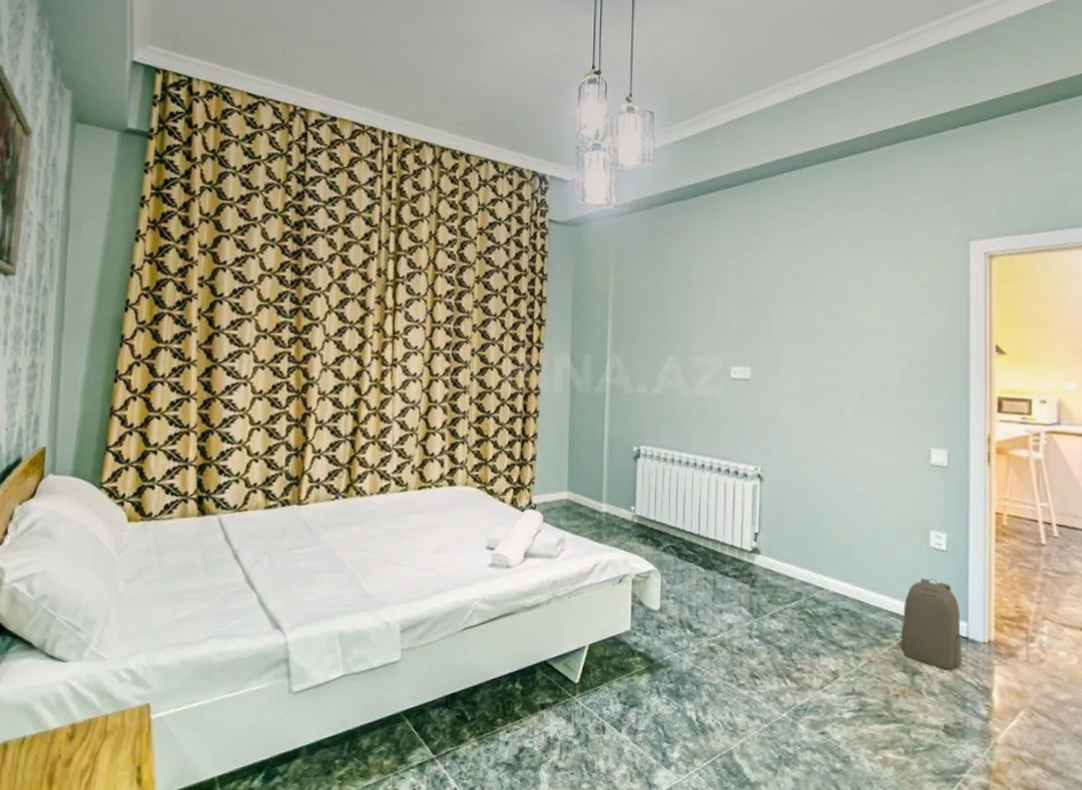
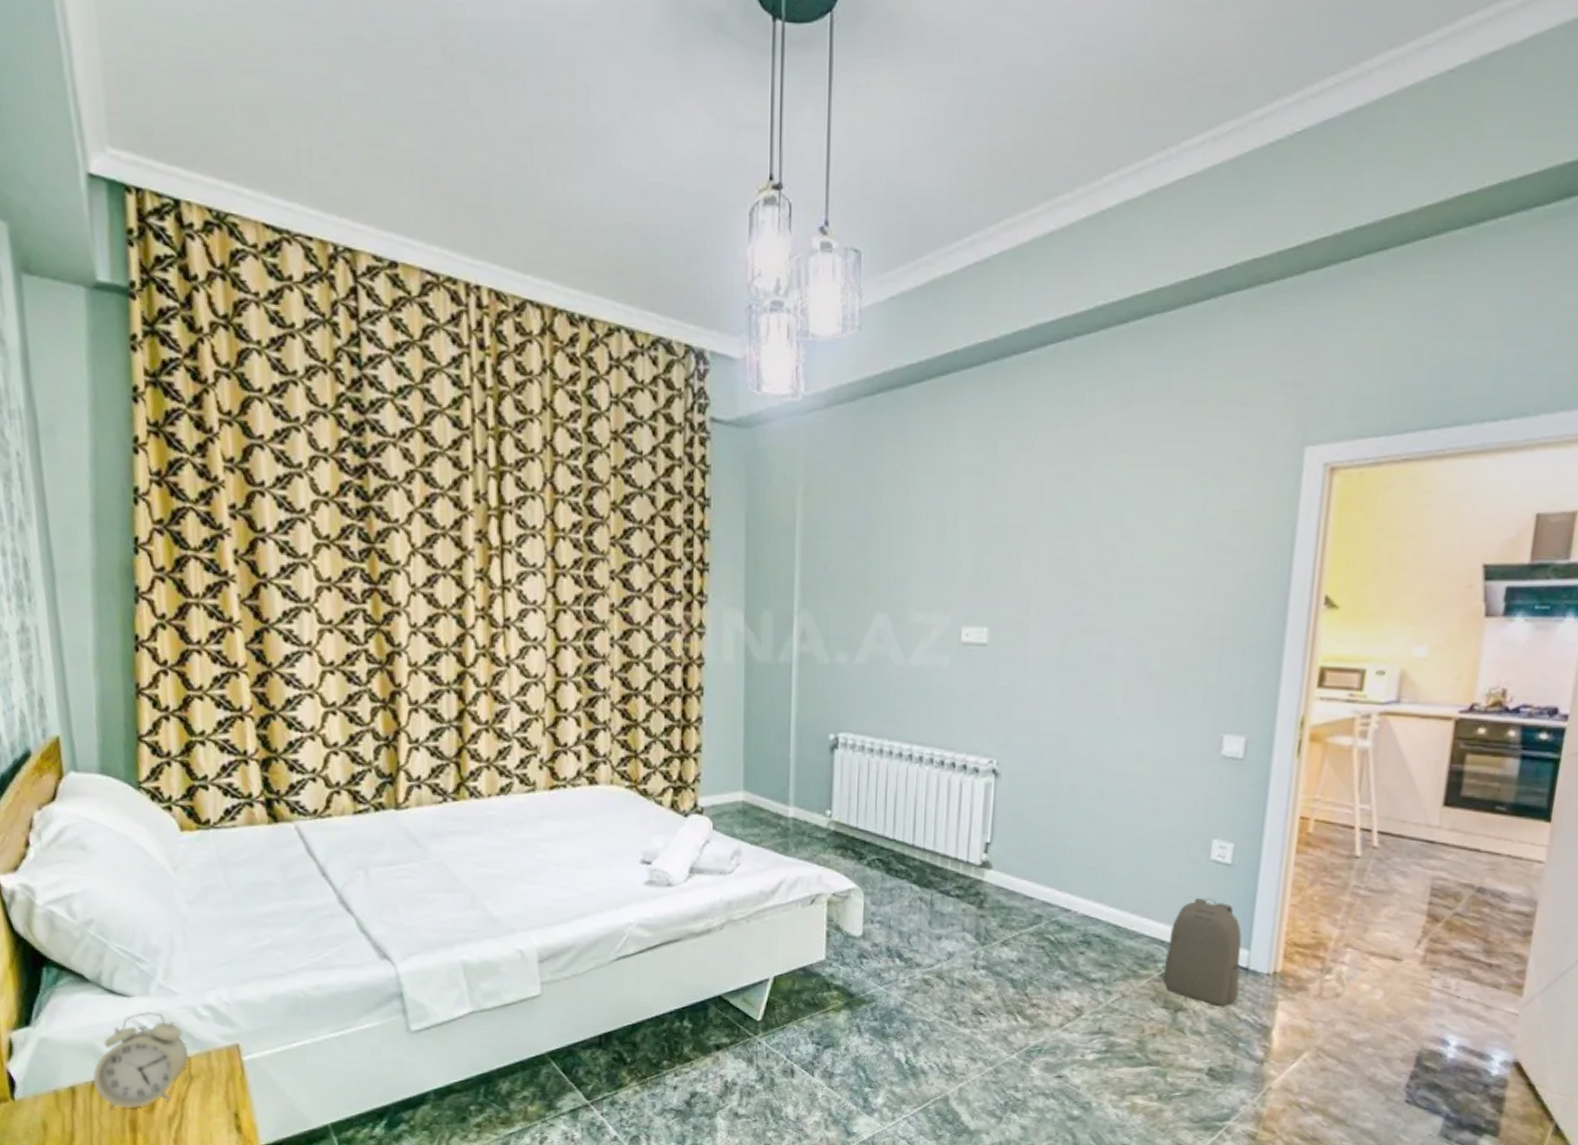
alarm clock: none [23,675,107,763] -> present [93,1012,189,1110]

